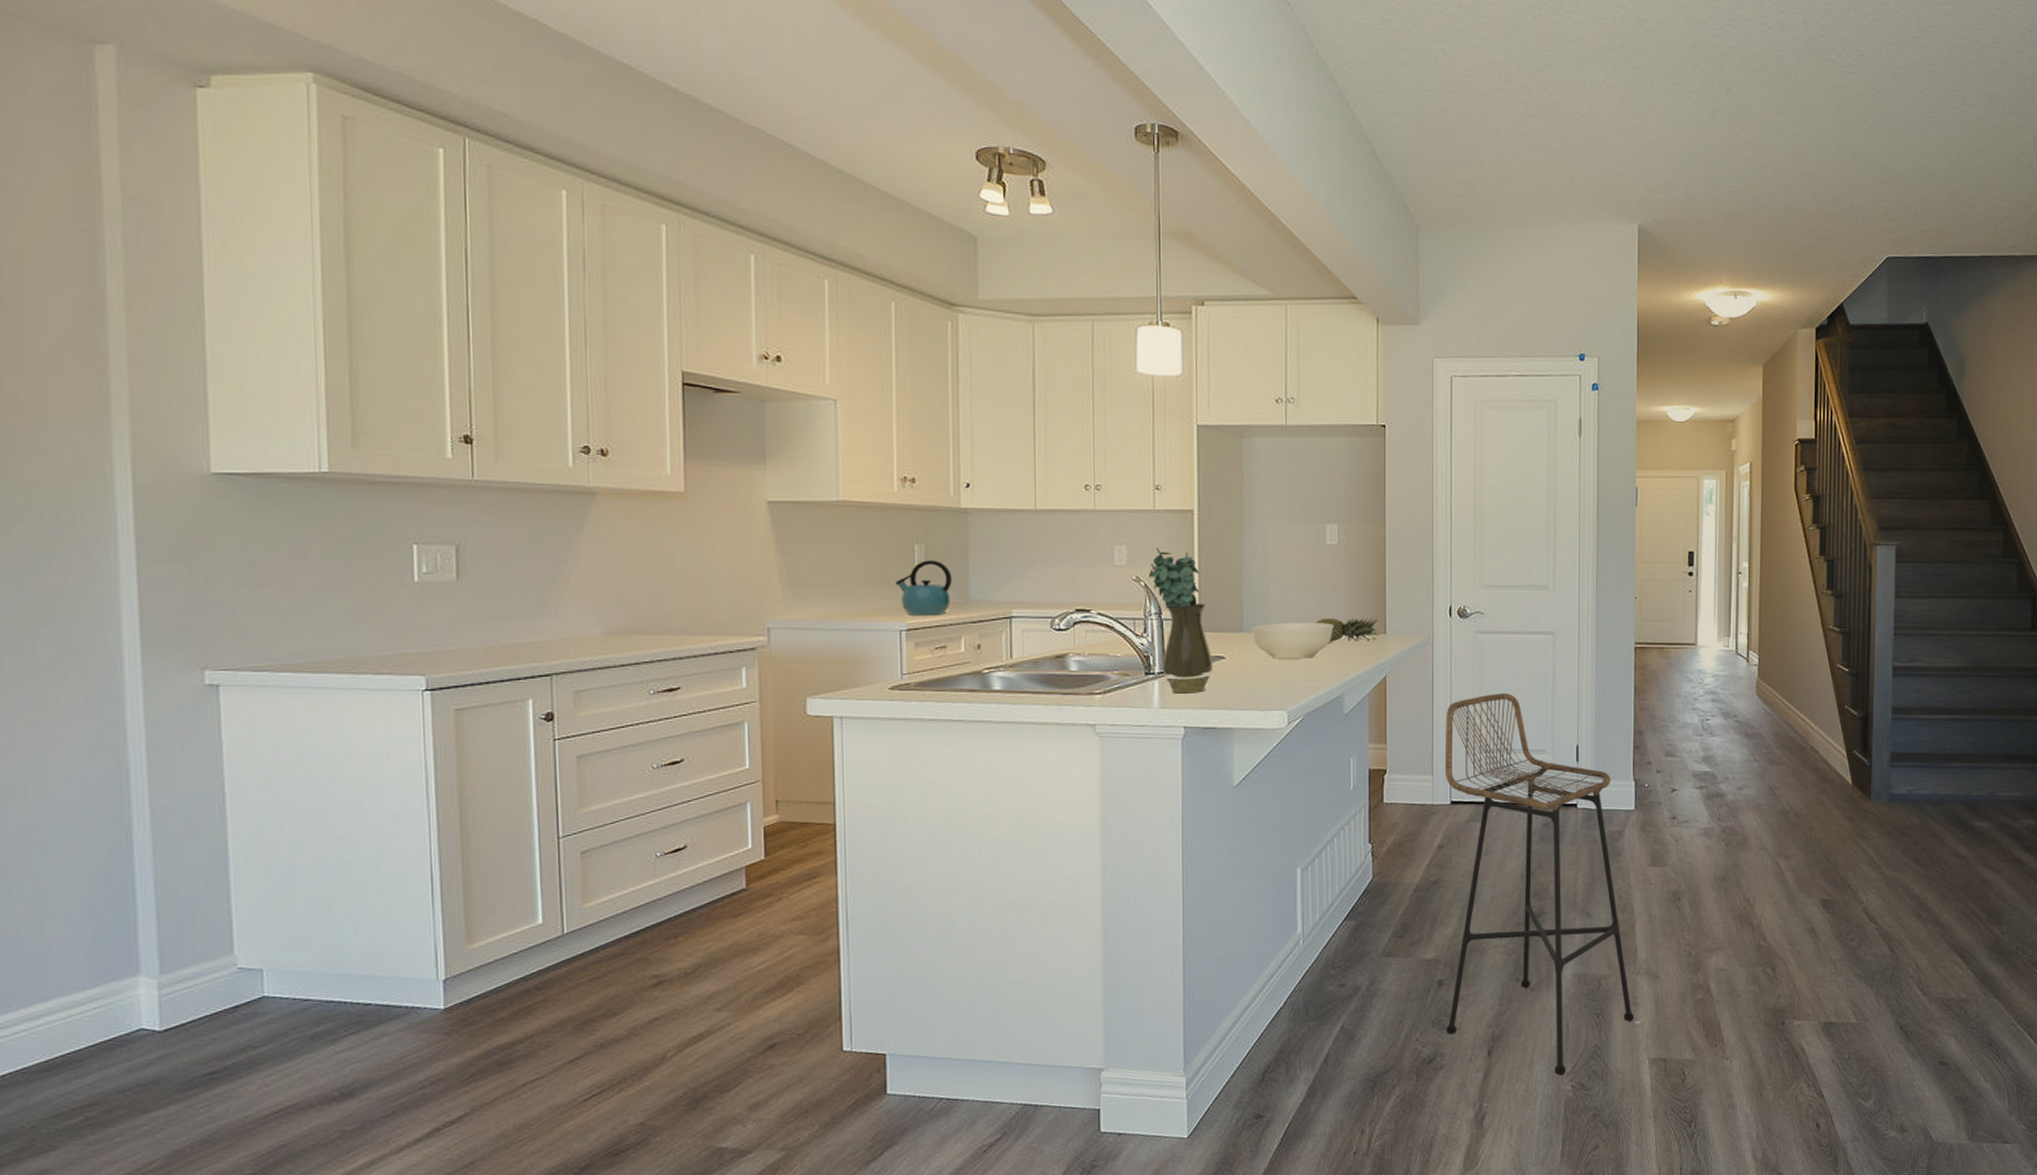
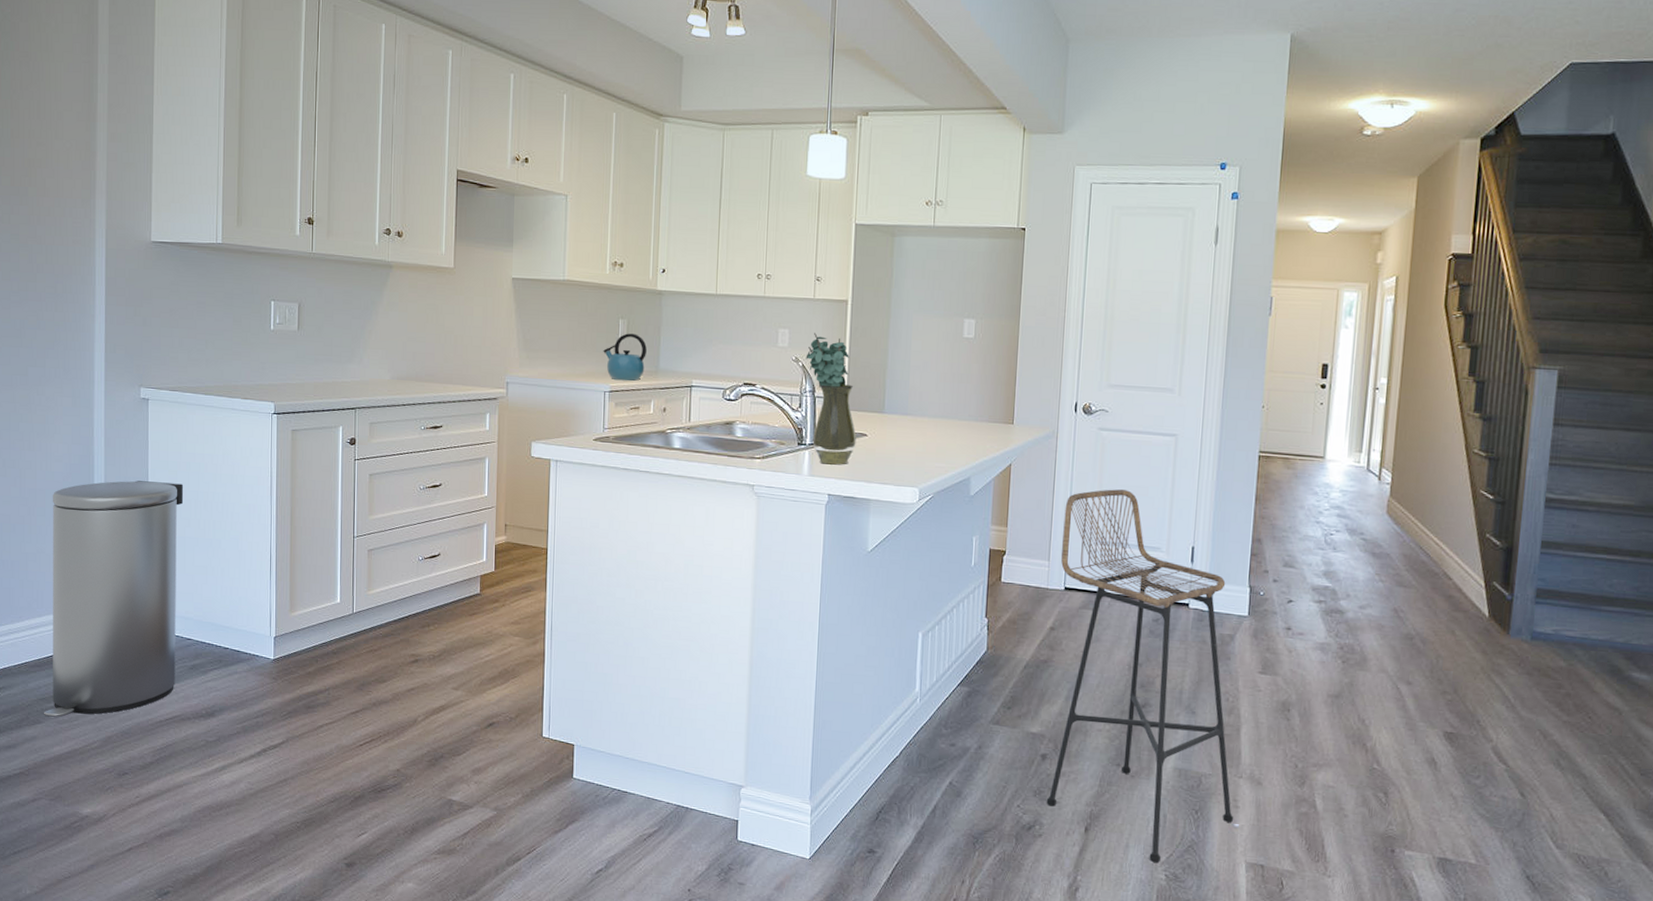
pedal bin: none [57,794,287,1139] -> present [44,480,184,717]
bowl: present [1251,623,1334,659] -> none [891,407,966,442]
fruit: present [1316,617,1379,643] -> none [950,406,1008,430]

